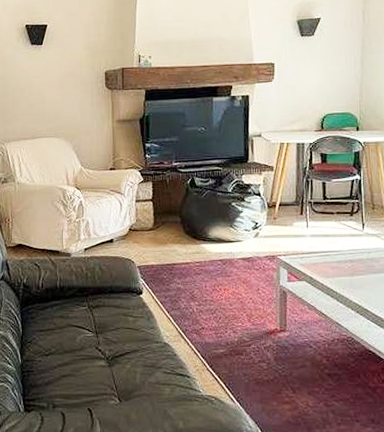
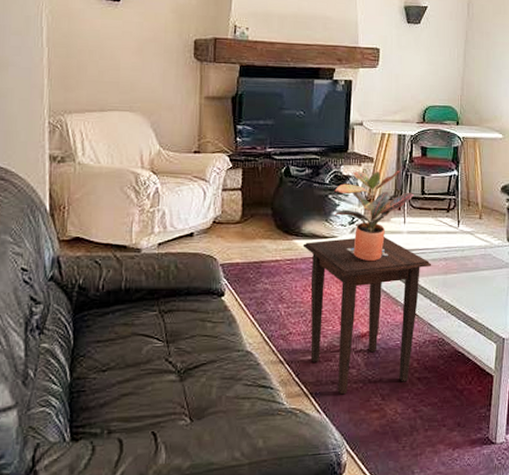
side table: none [210,240,337,386] -> present [302,237,432,395]
potted plant: none [237,177,315,264] -> present [334,170,414,262]

